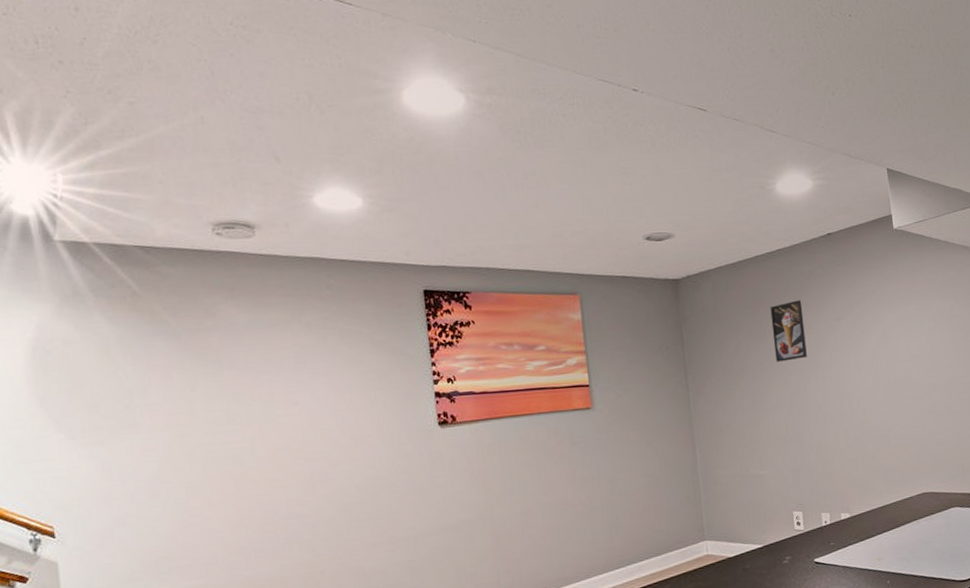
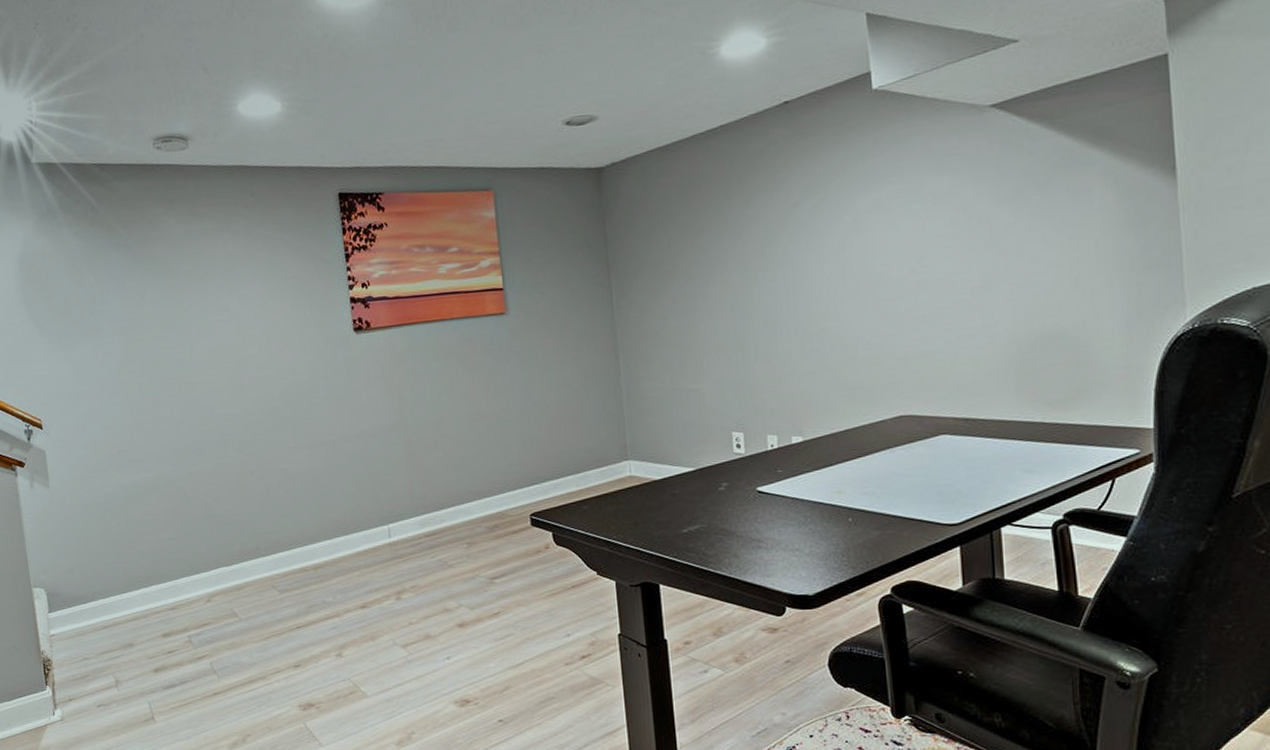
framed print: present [770,300,807,362] -> none [709,184,754,259]

